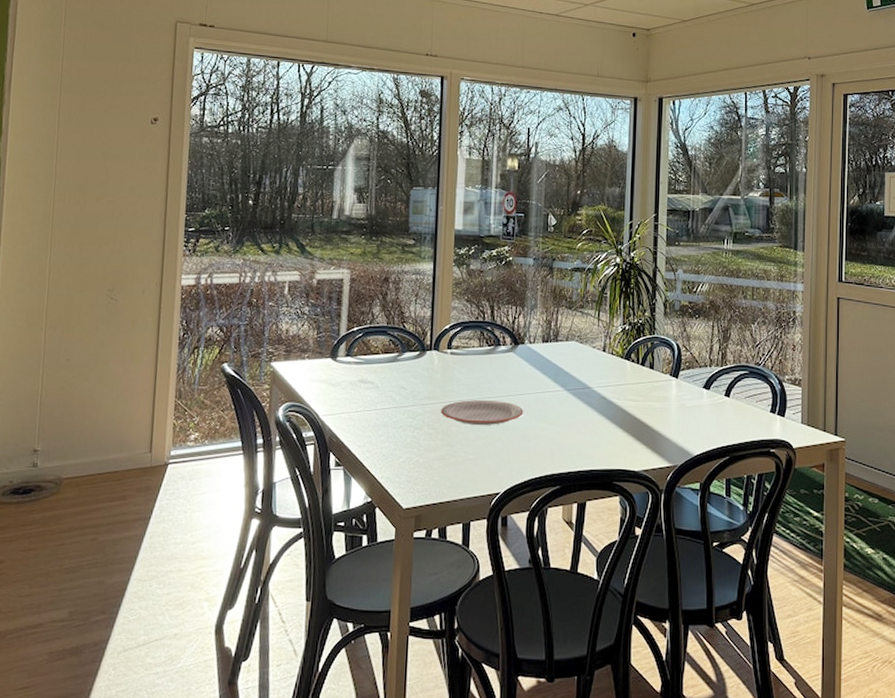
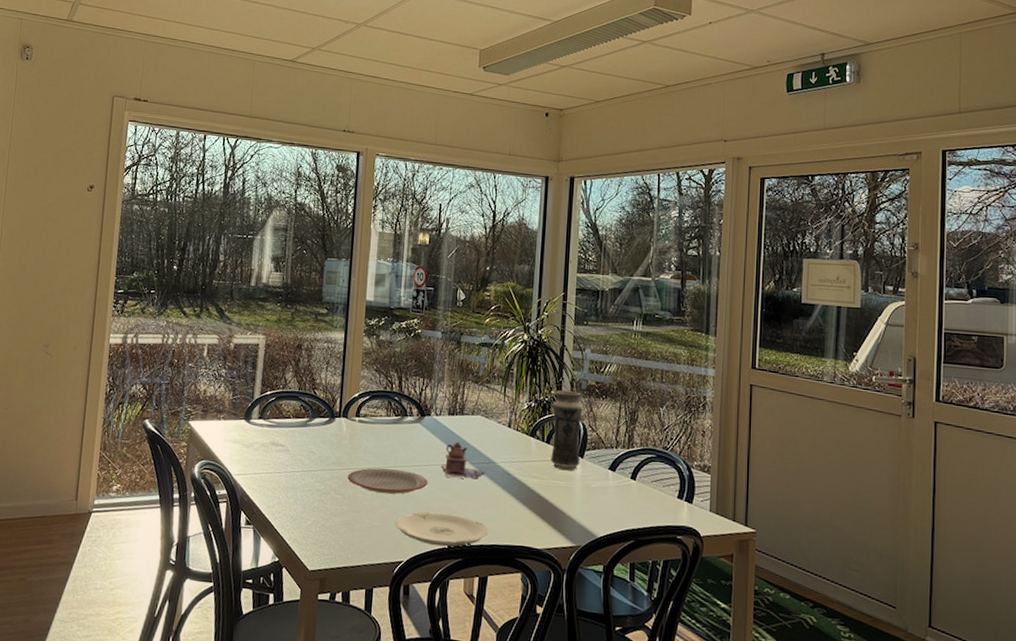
plate: none [491,441,586,475] -> present [395,512,489,547]
teapot: none [537,368,581,406] -> present [441,441,485,479]
vase: none [646,312,676,391] -> present [551,390,583,470]

